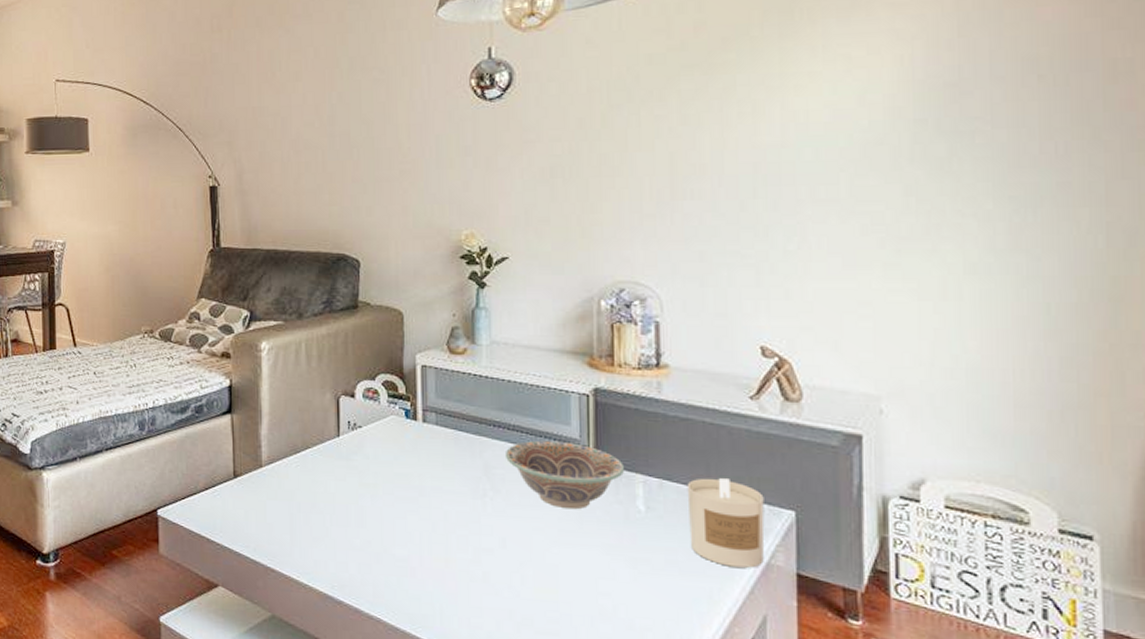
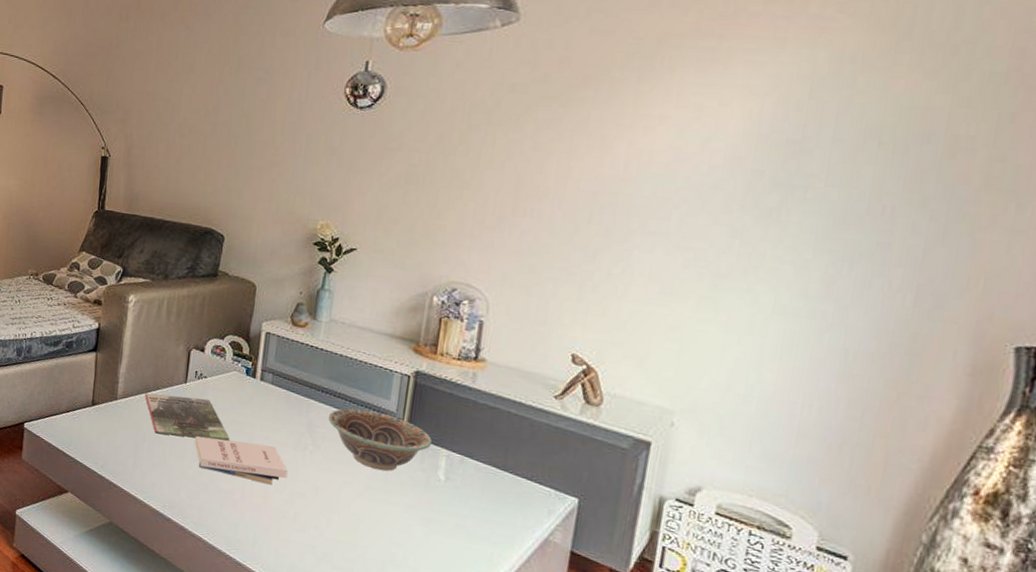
magazine: none [294,452,397,502] -> present [145,393,230,441]
books: none [357,497,469,544] -> present [194,436,288,485]
candle: present [687,478,765,568] -> none [480,459,553,541]

